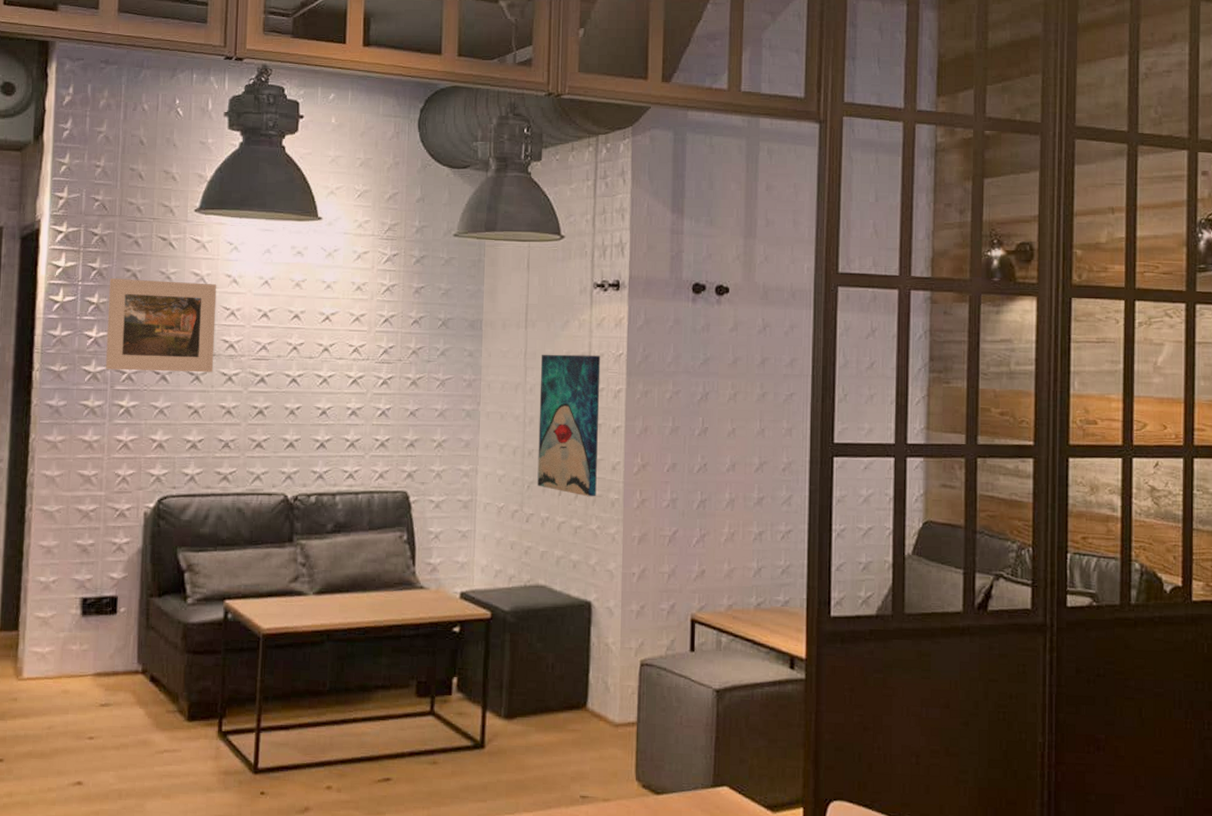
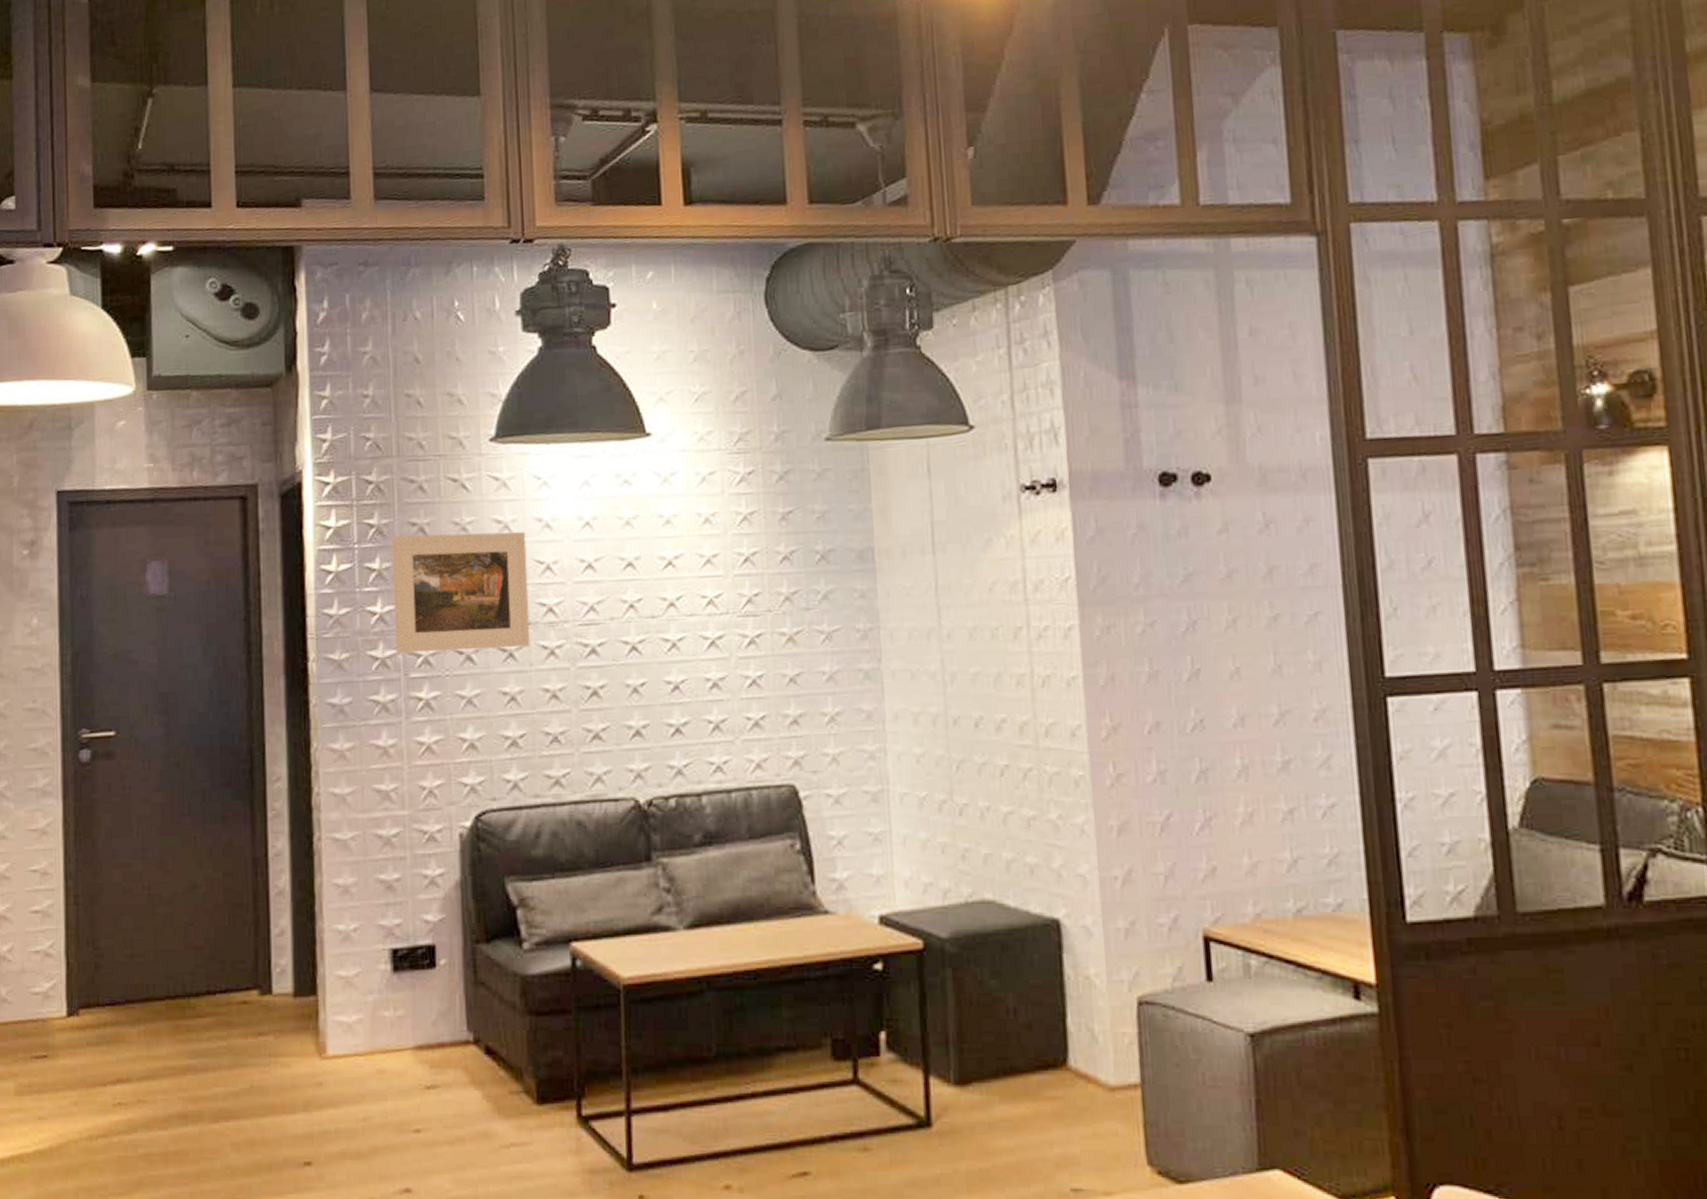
wall art: present [537,354,601,497] -> none [958,582,1053,776]

